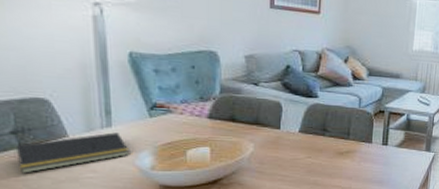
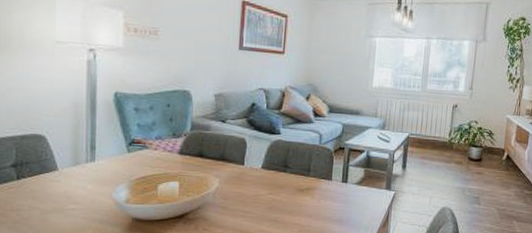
notepad: present [14,132,130,173] -> none [12,166,109,204]

